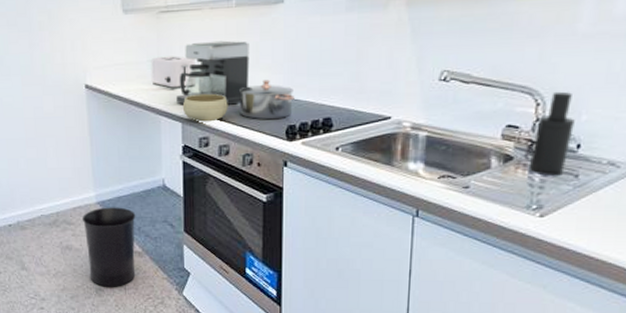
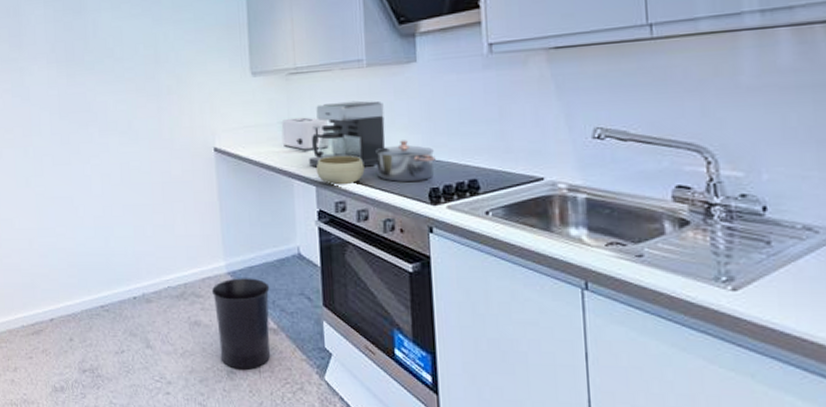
soap dispenser: present [528,91,575,177] -> none [709,148,756,244]

